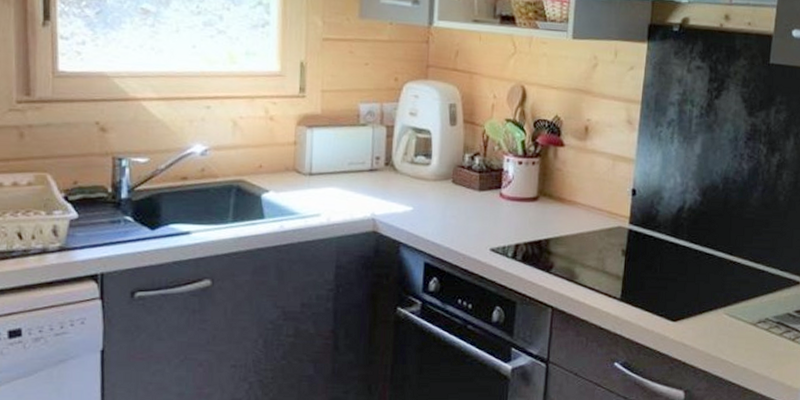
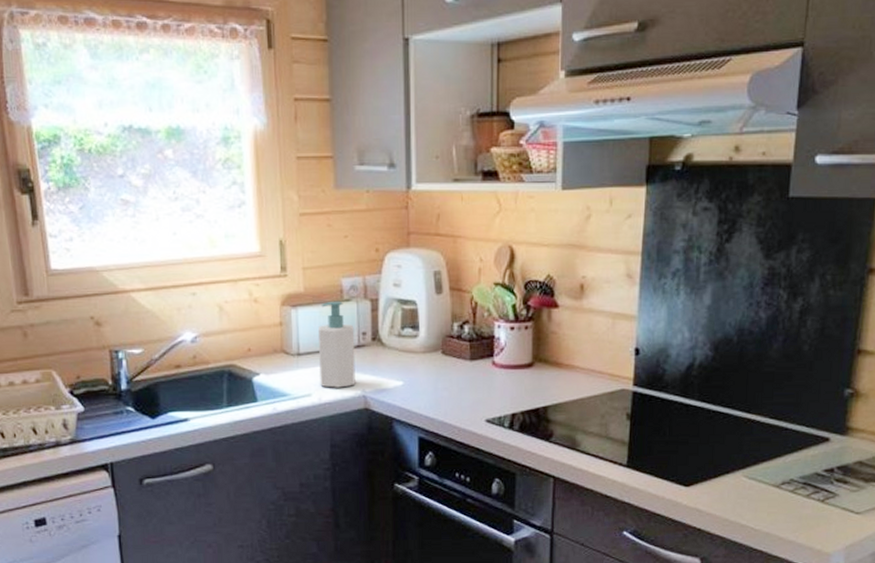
soap bottle: none [330,124,369,210] -> present [319,301,356,388]

